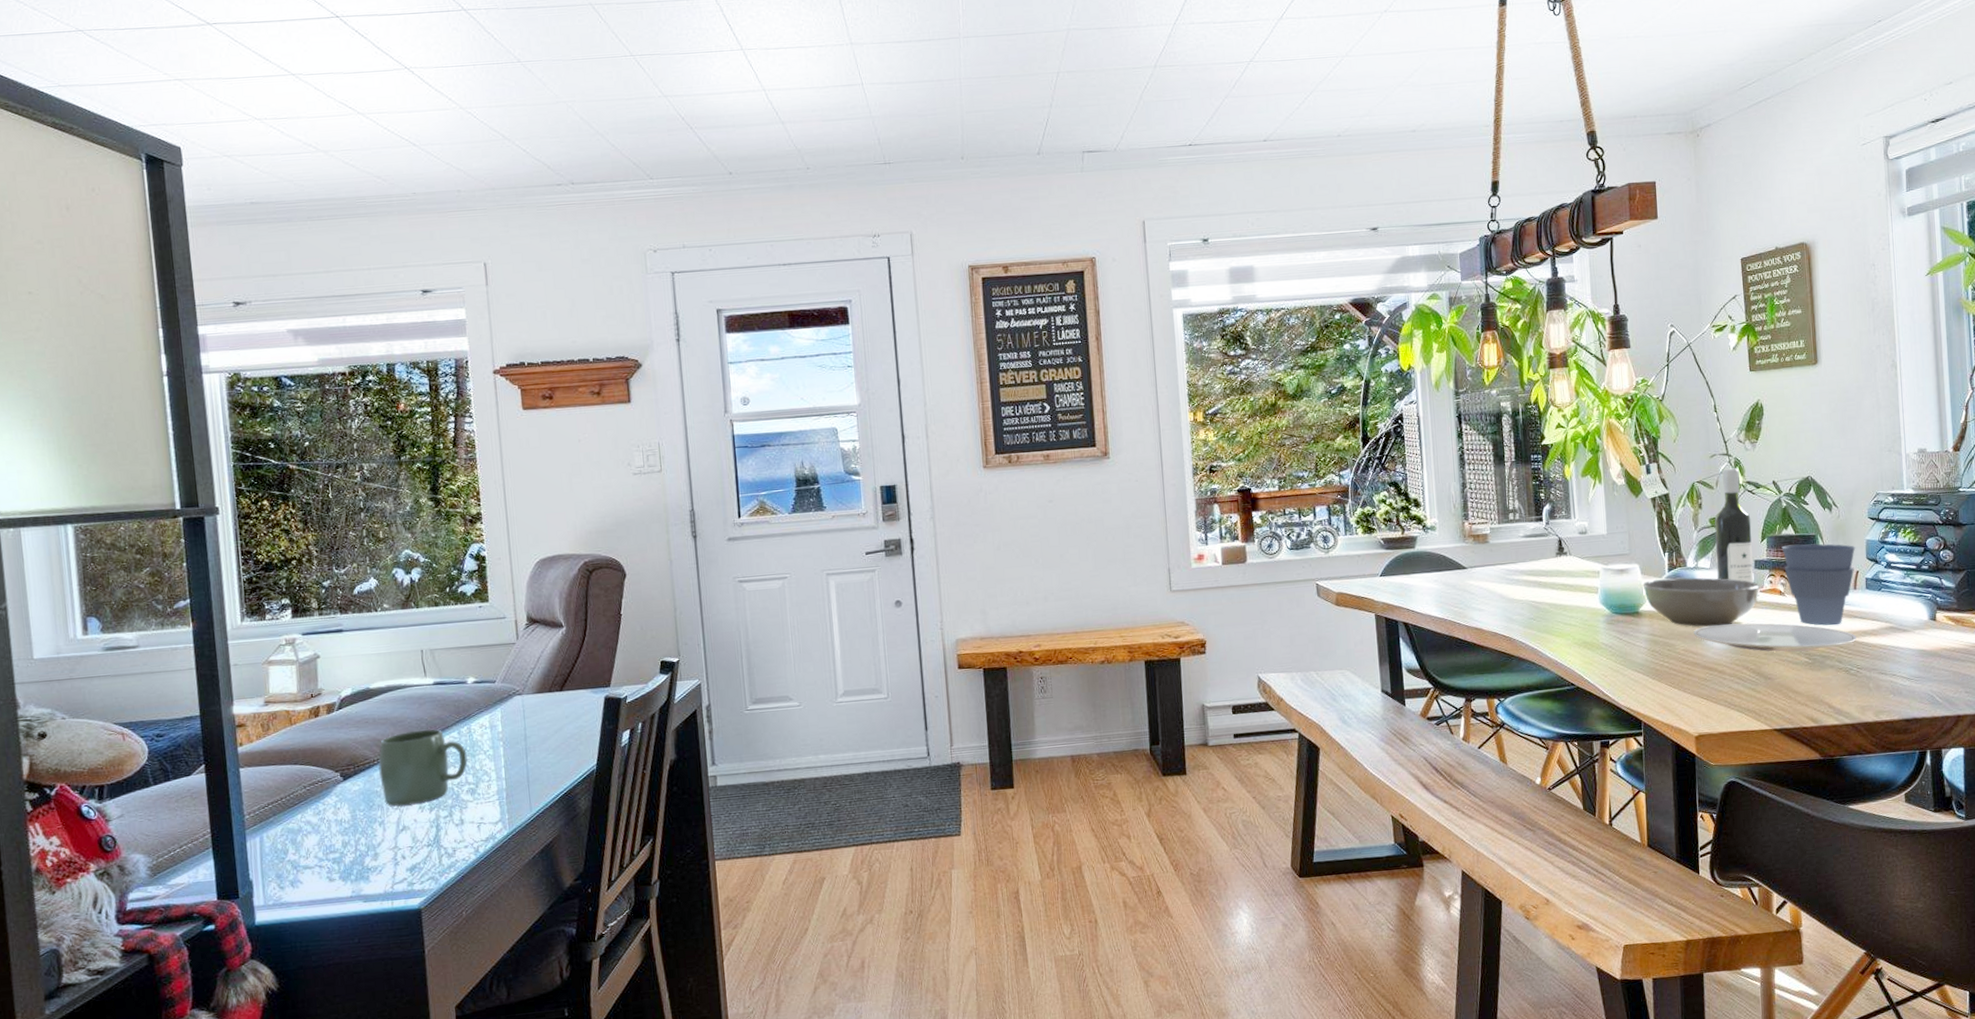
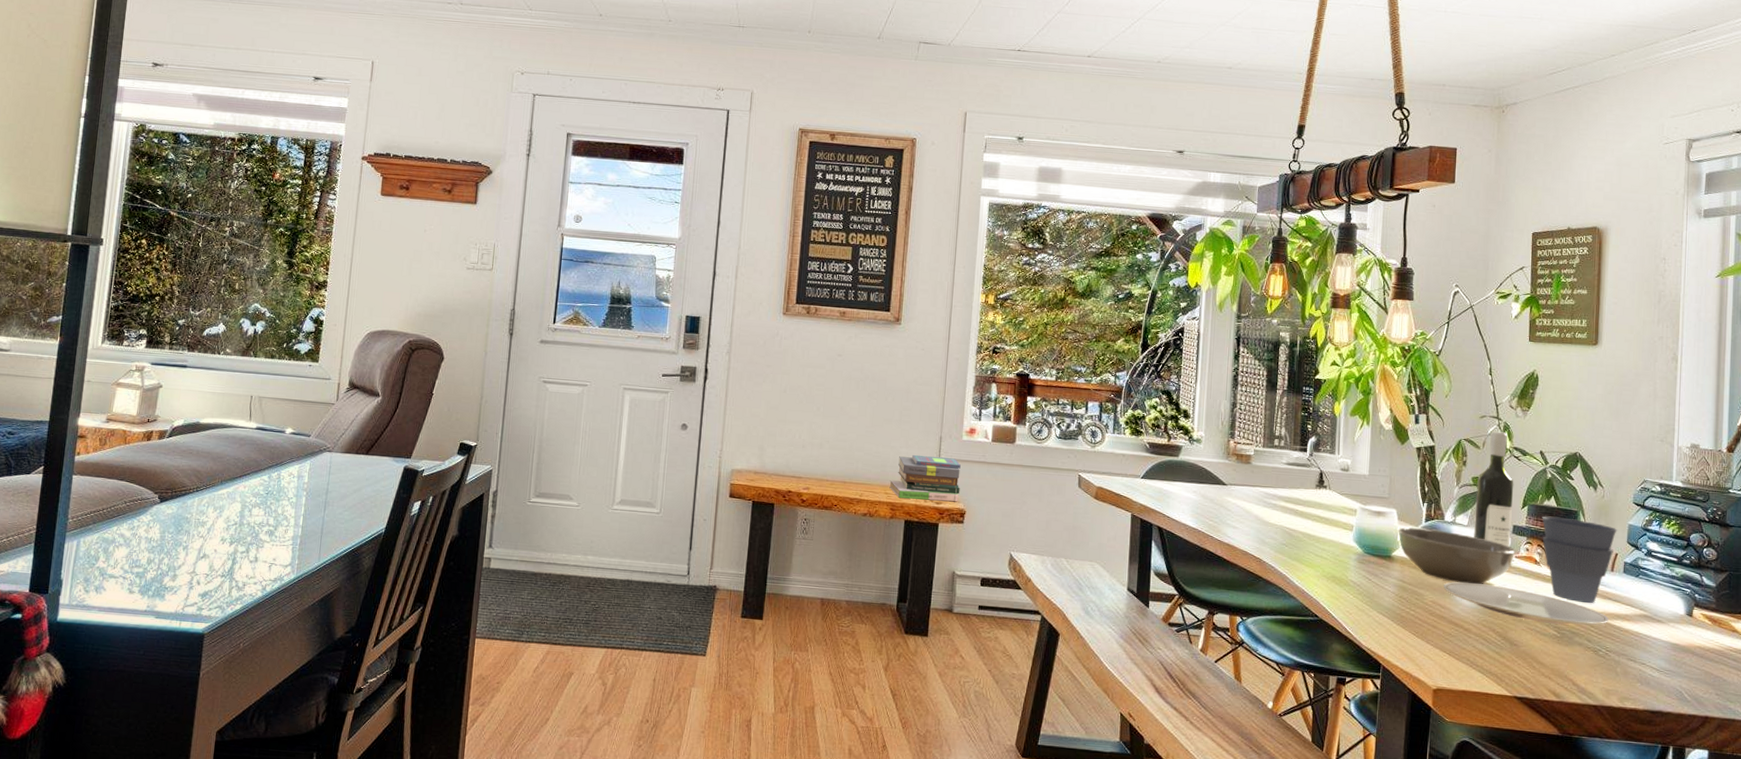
mug: present [378,729,468,806] -> none [191,468,273,536]
books: none [1123,589,1197,639] -> present [889,454,961,502]

